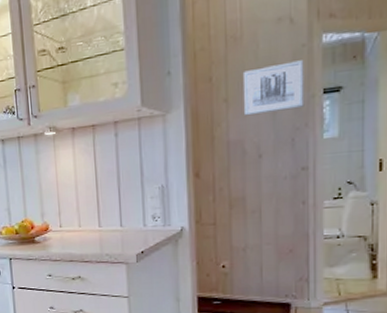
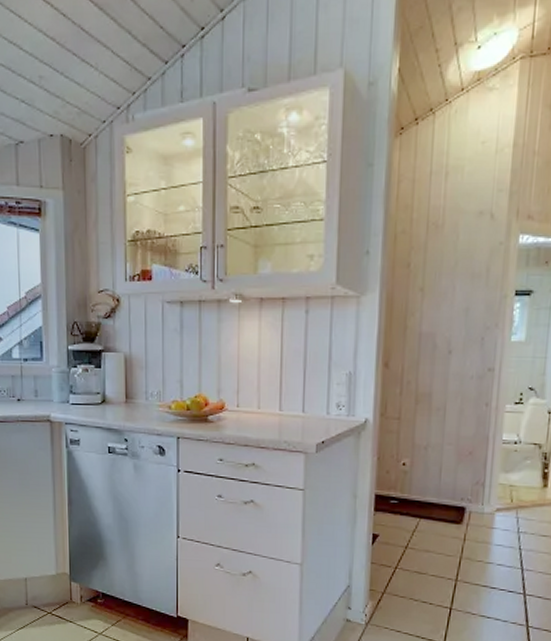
wall art: present [242,60,304,116] -> none [439,258,500,309]

